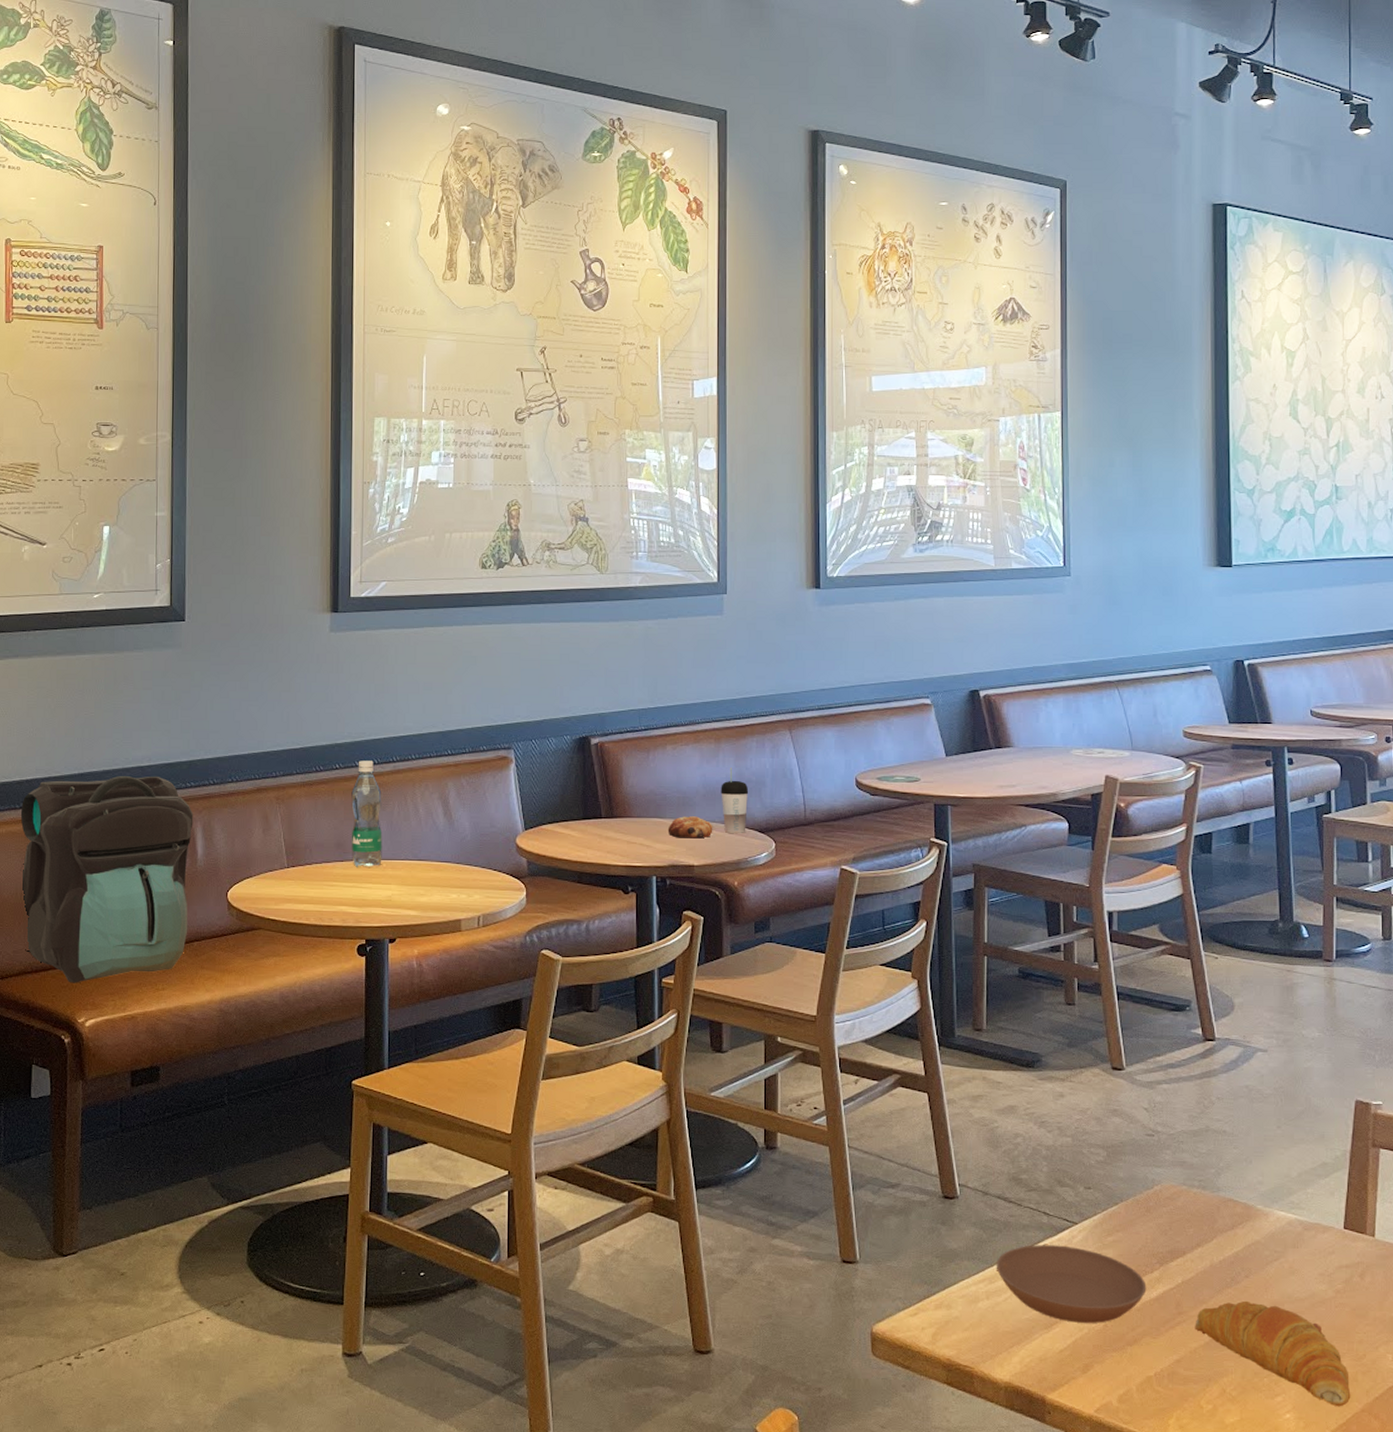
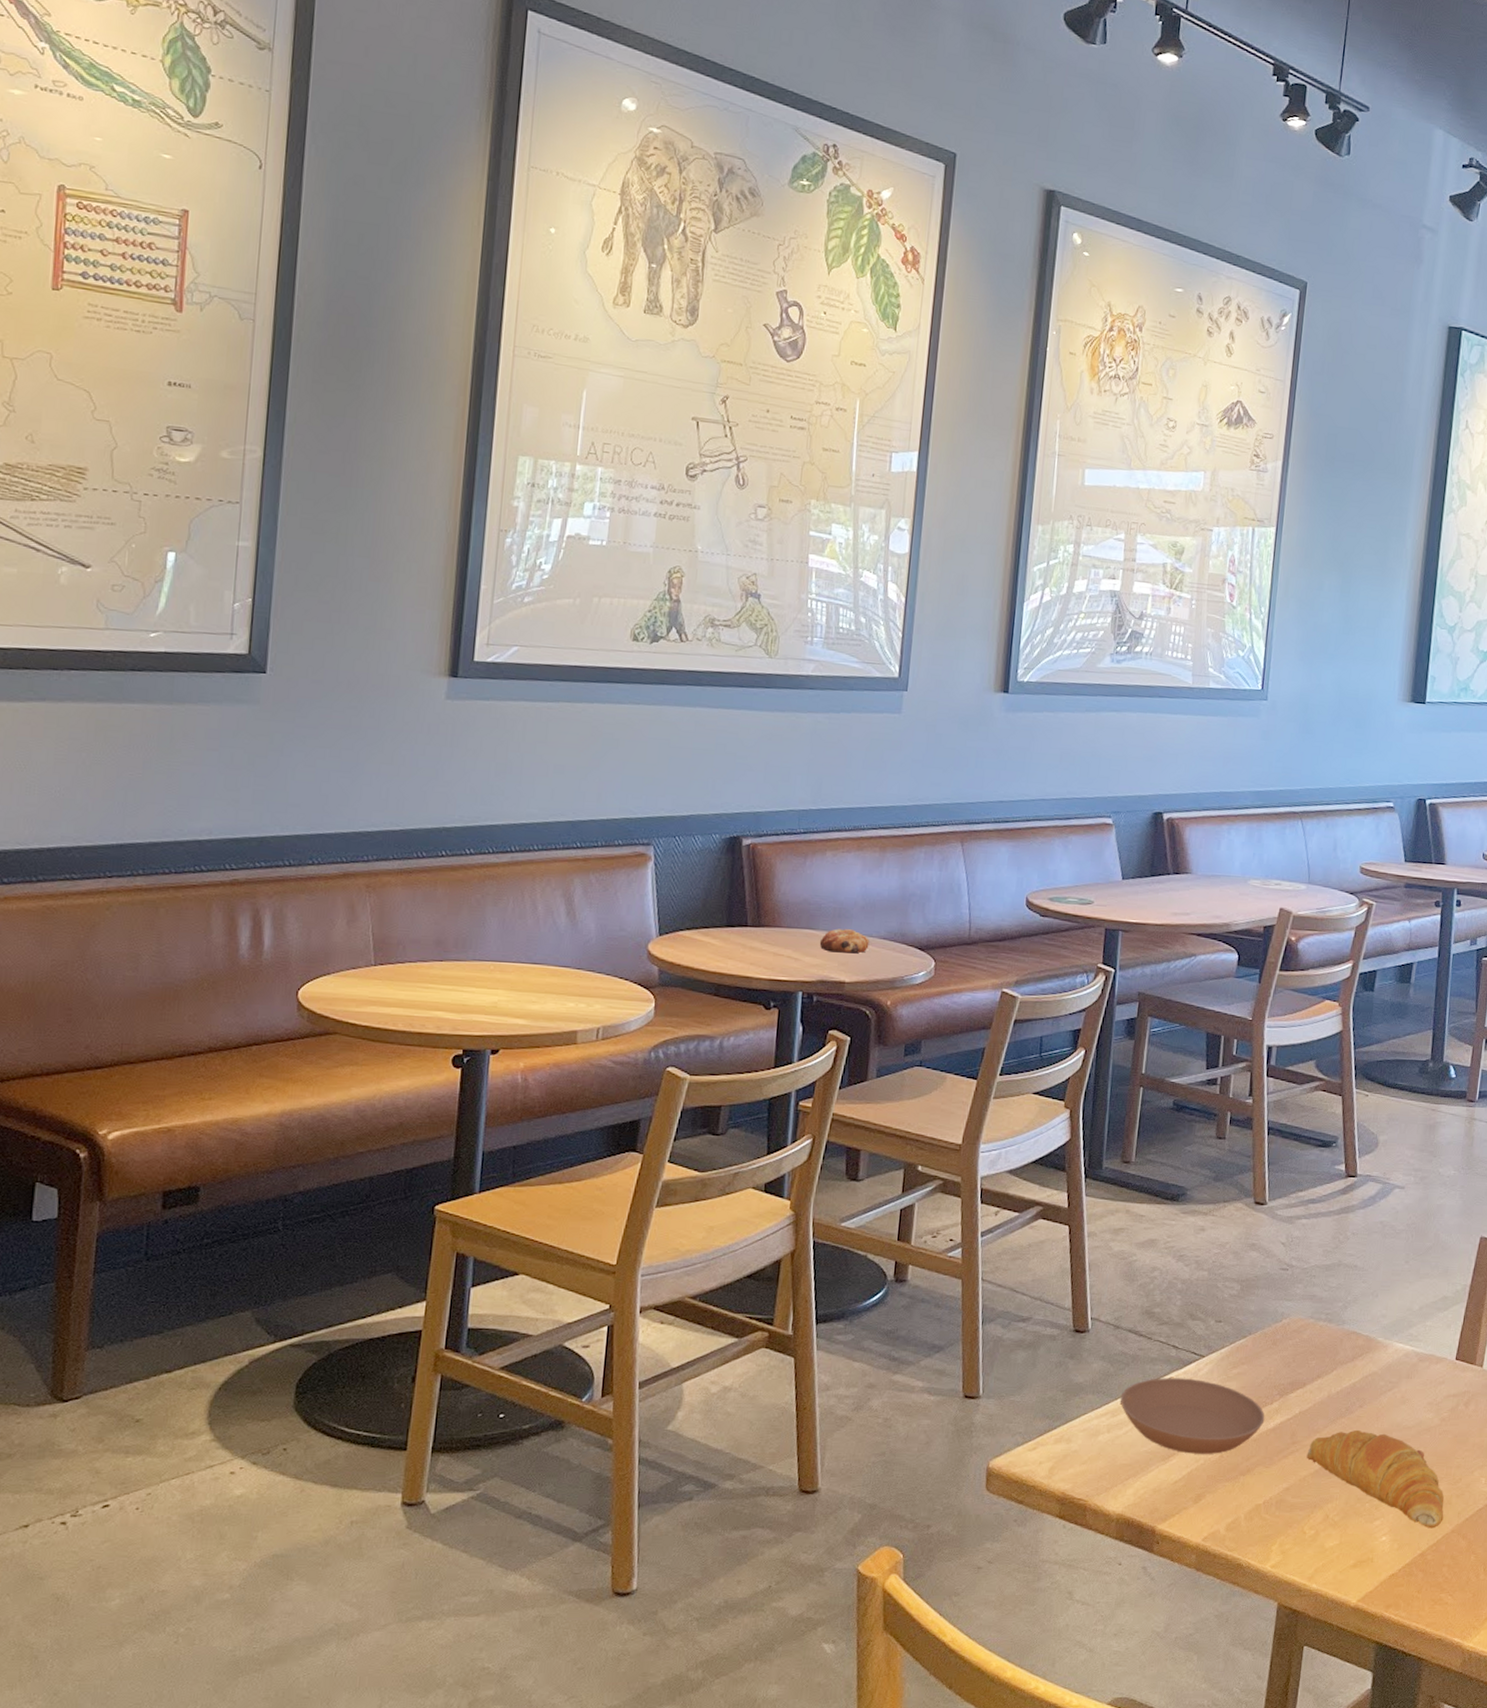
backpack: present [20,775,194,983] -> none [34,849,262,1089]
bottle: present [351,760,382,869] -> none [453,848,495,971]
beverage cup: present [721,768,749,834] -> none [881,879,912,951]

